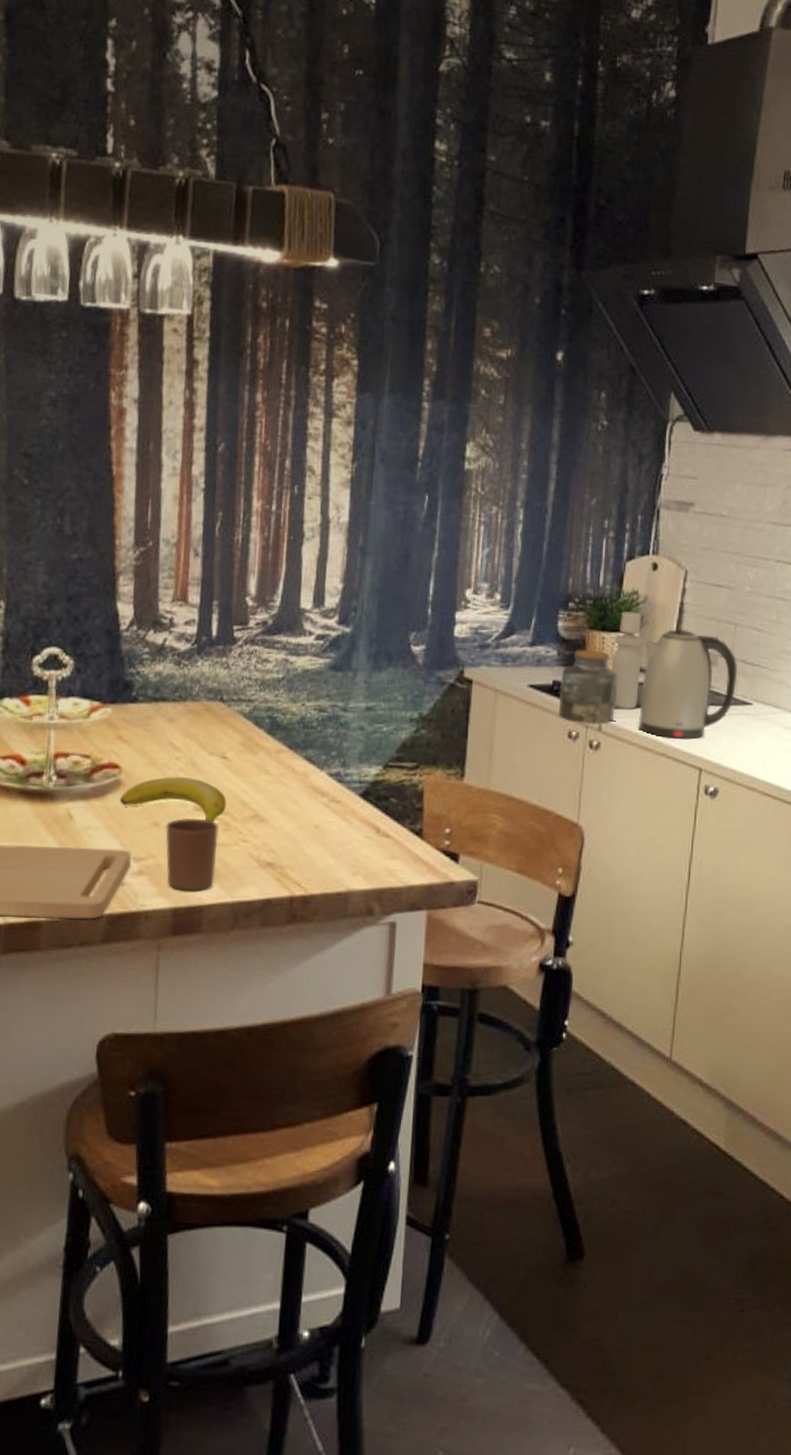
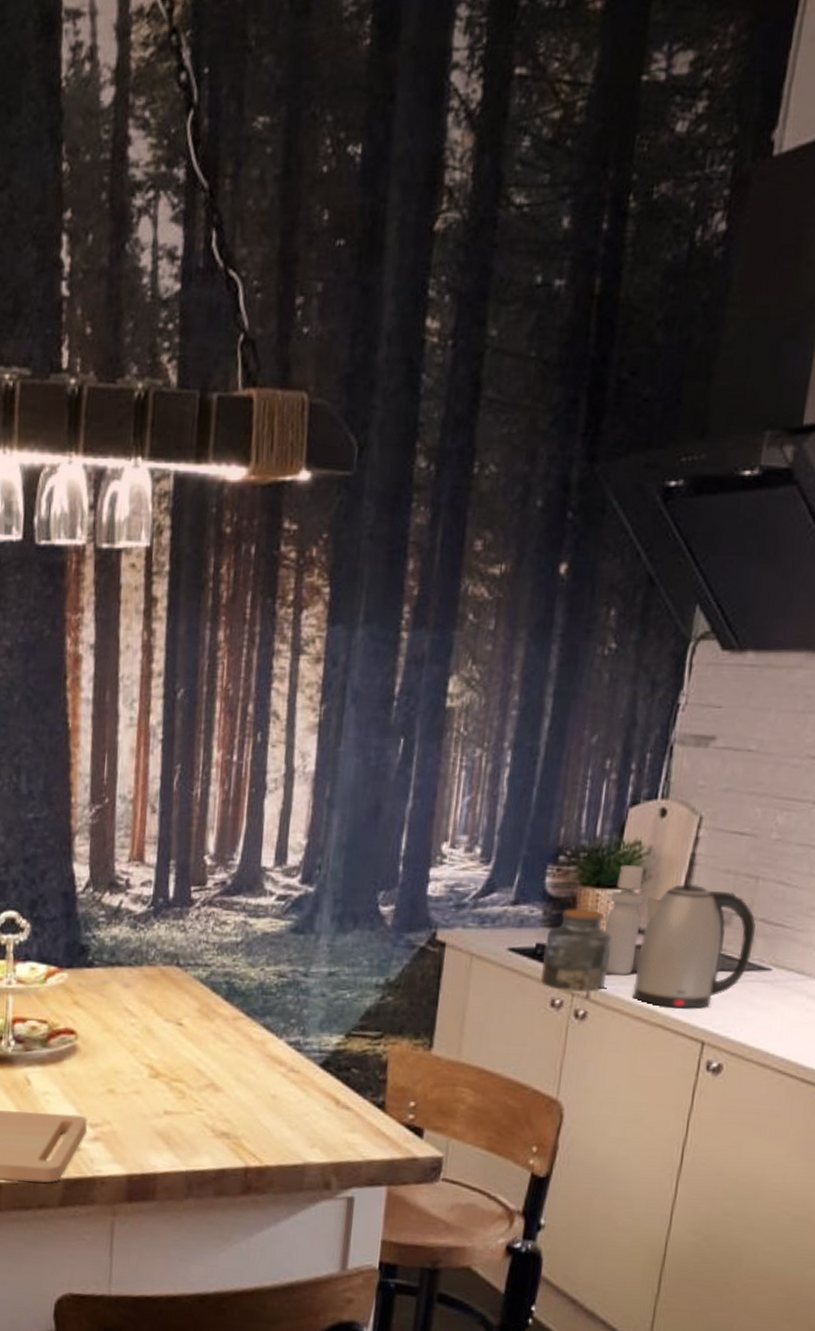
banana: present [120,777,227,822] -> none [76,1043,182,1090]
mug: present [165,818,219,892] -> none [120,1085,174,1159]

